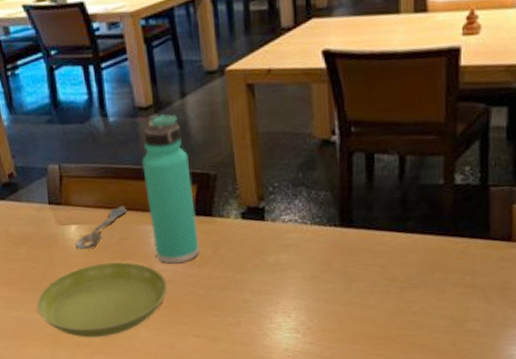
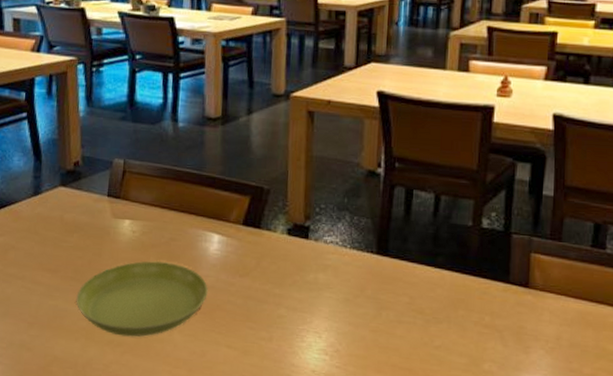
spoon: present [75,205,127,250] -> none [126,207,181,246]
thermos bottle: present [142,113,201,264] -> none [201,125,246,271]

